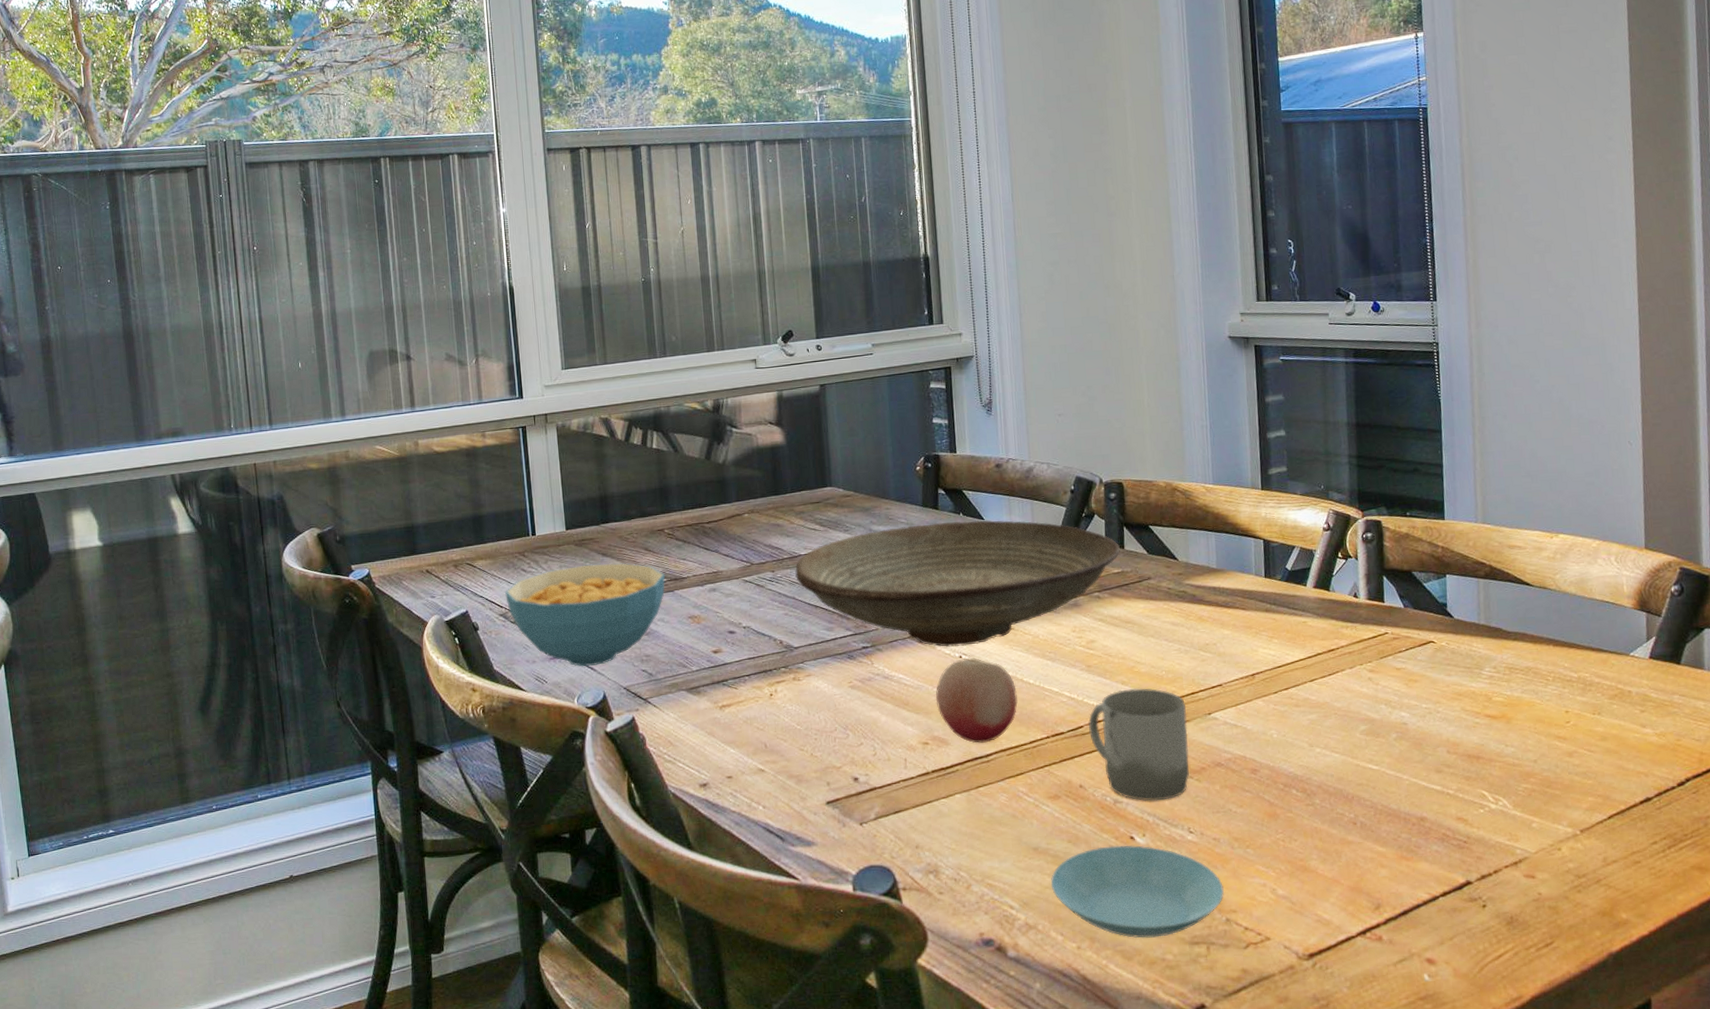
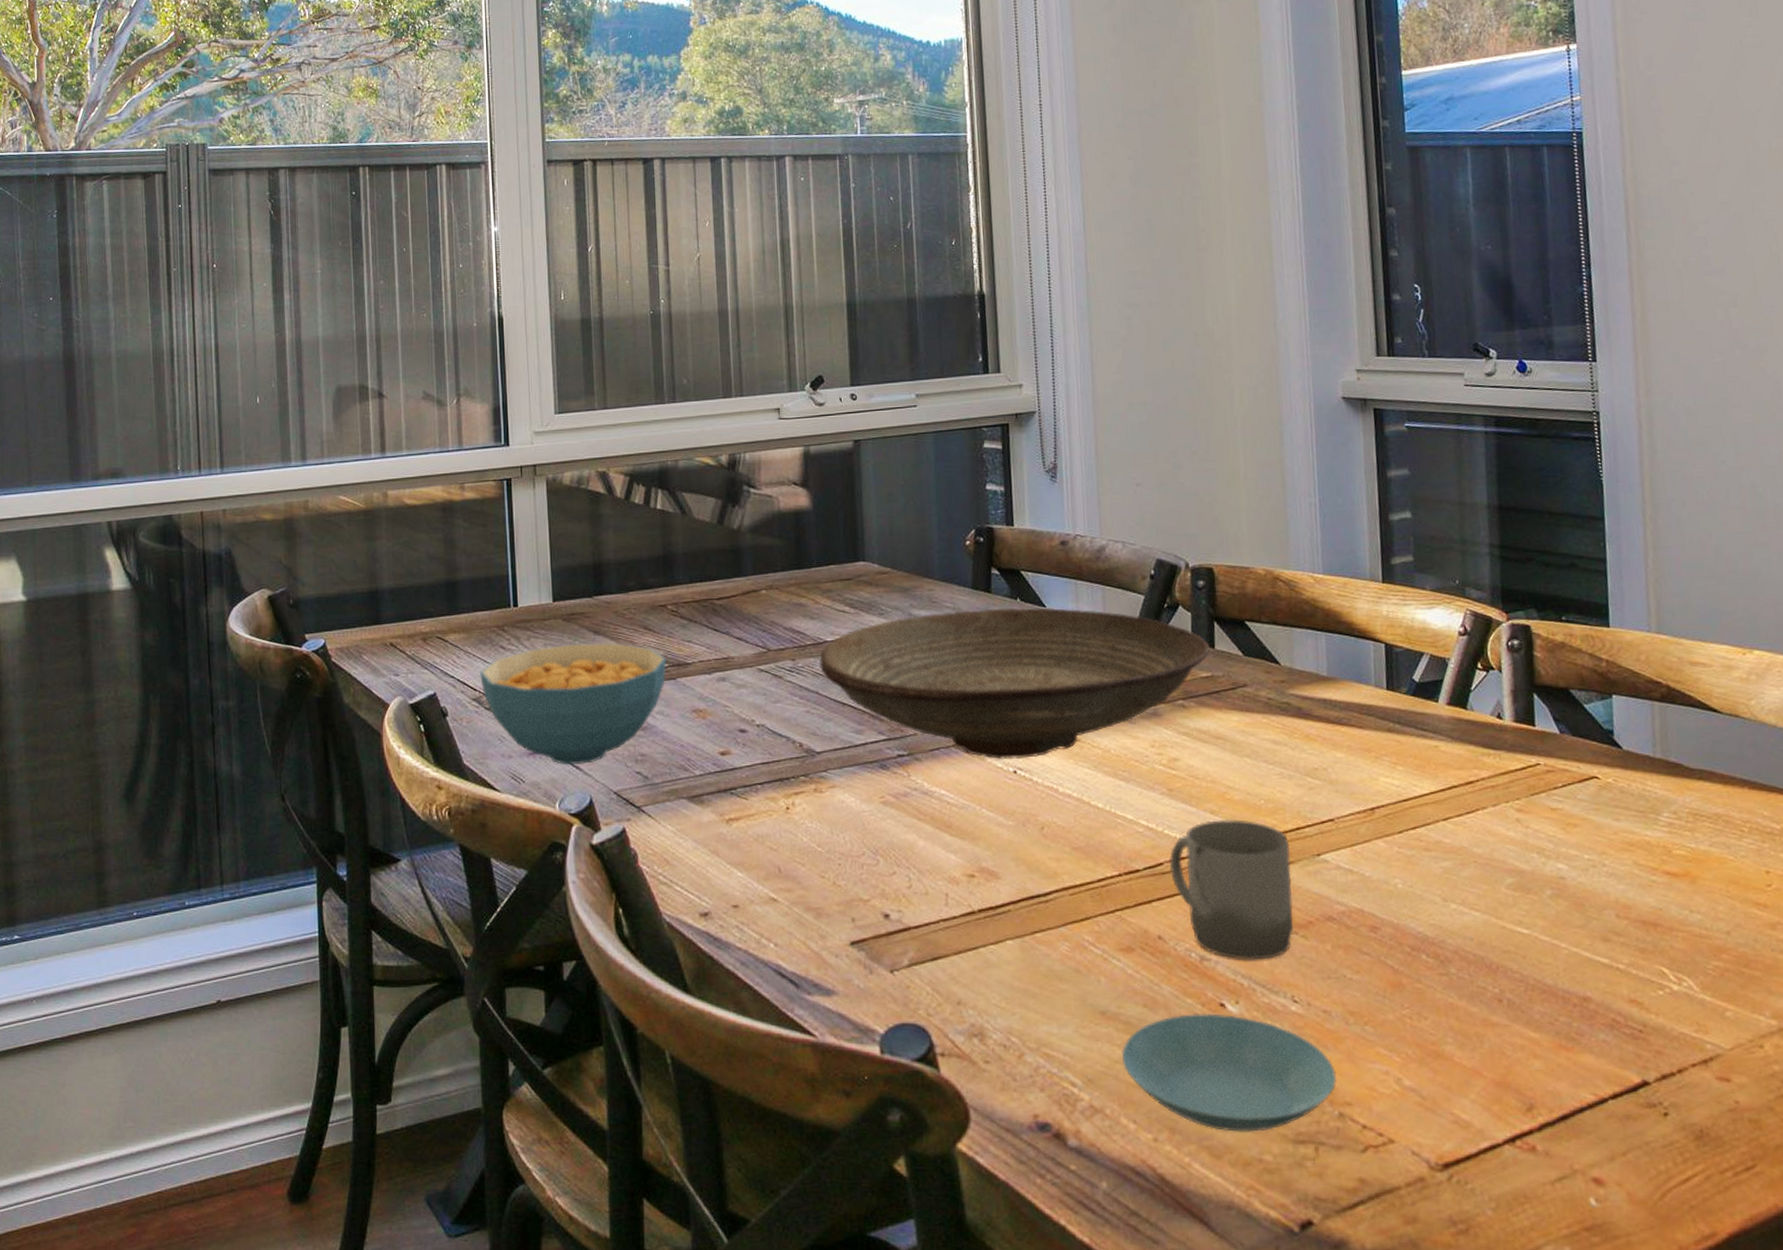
fruit: present [935,657,1018,743] -> none [984,773,1084,879]

